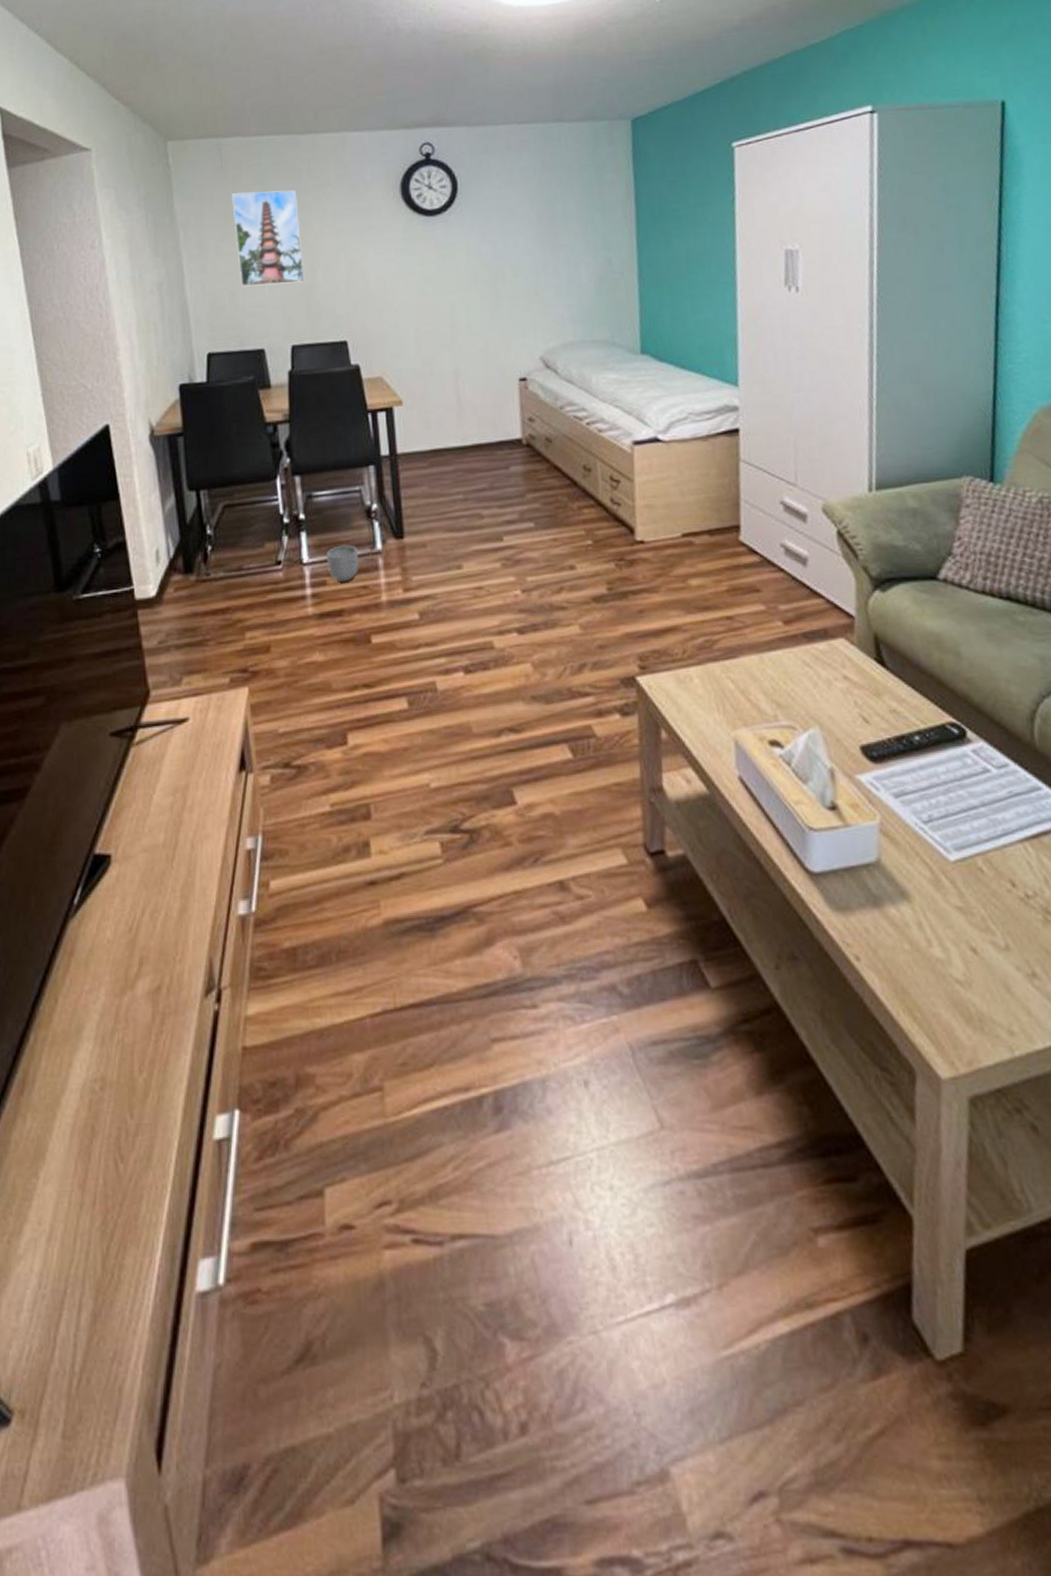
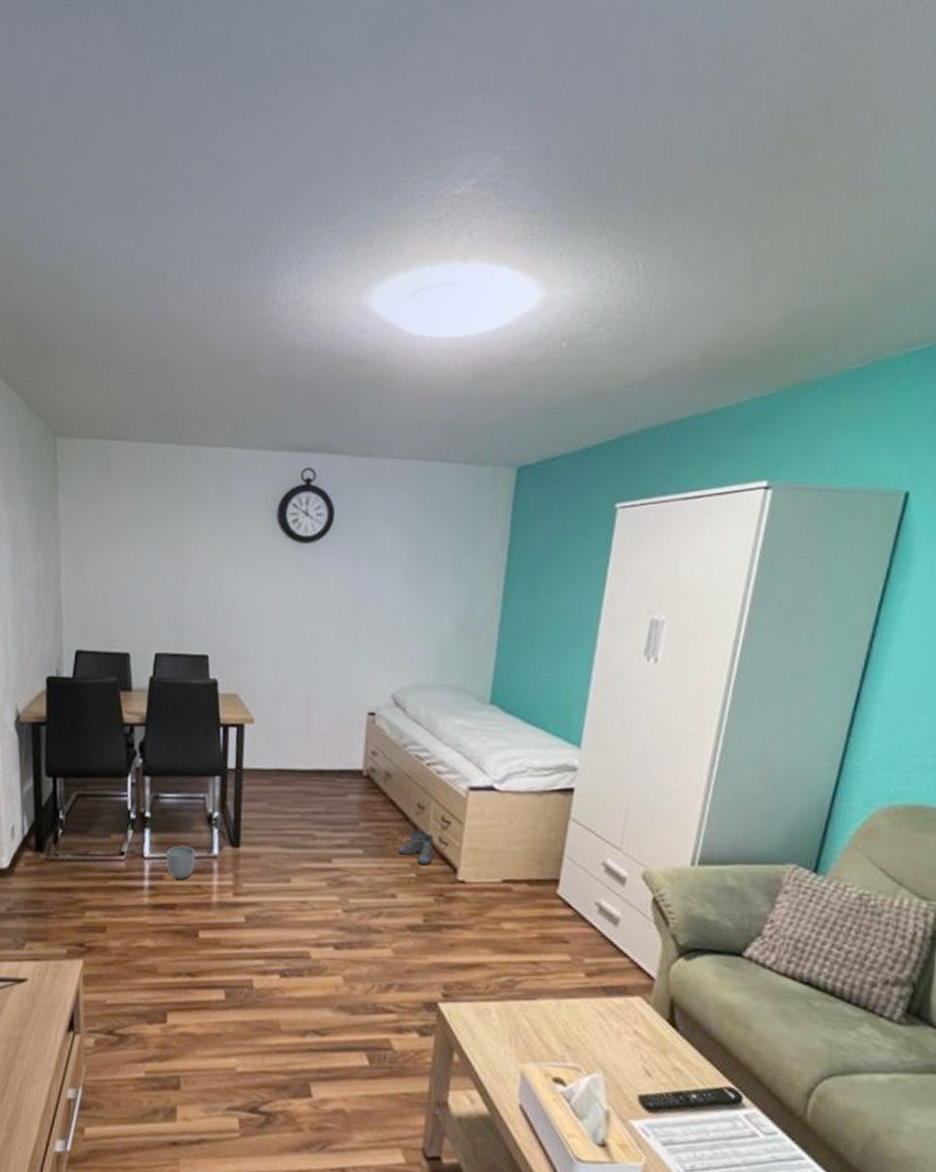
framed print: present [232,190,305,287] -> none [113,496,176,593]
boots: none [570,493,610,530] -> present [398,829,435,865]

